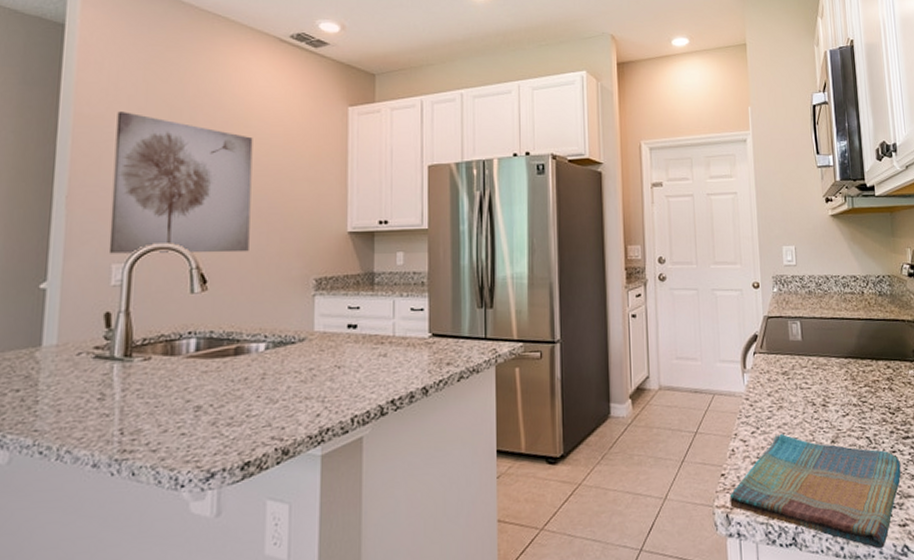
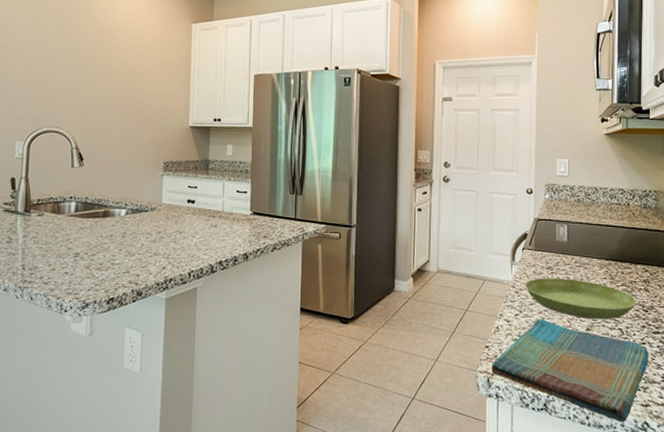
wall art: present [108,111,253,254] -> none [13,23,118,138]
saucer: none [760,383,882,430] -> present [525,278,637,320]

